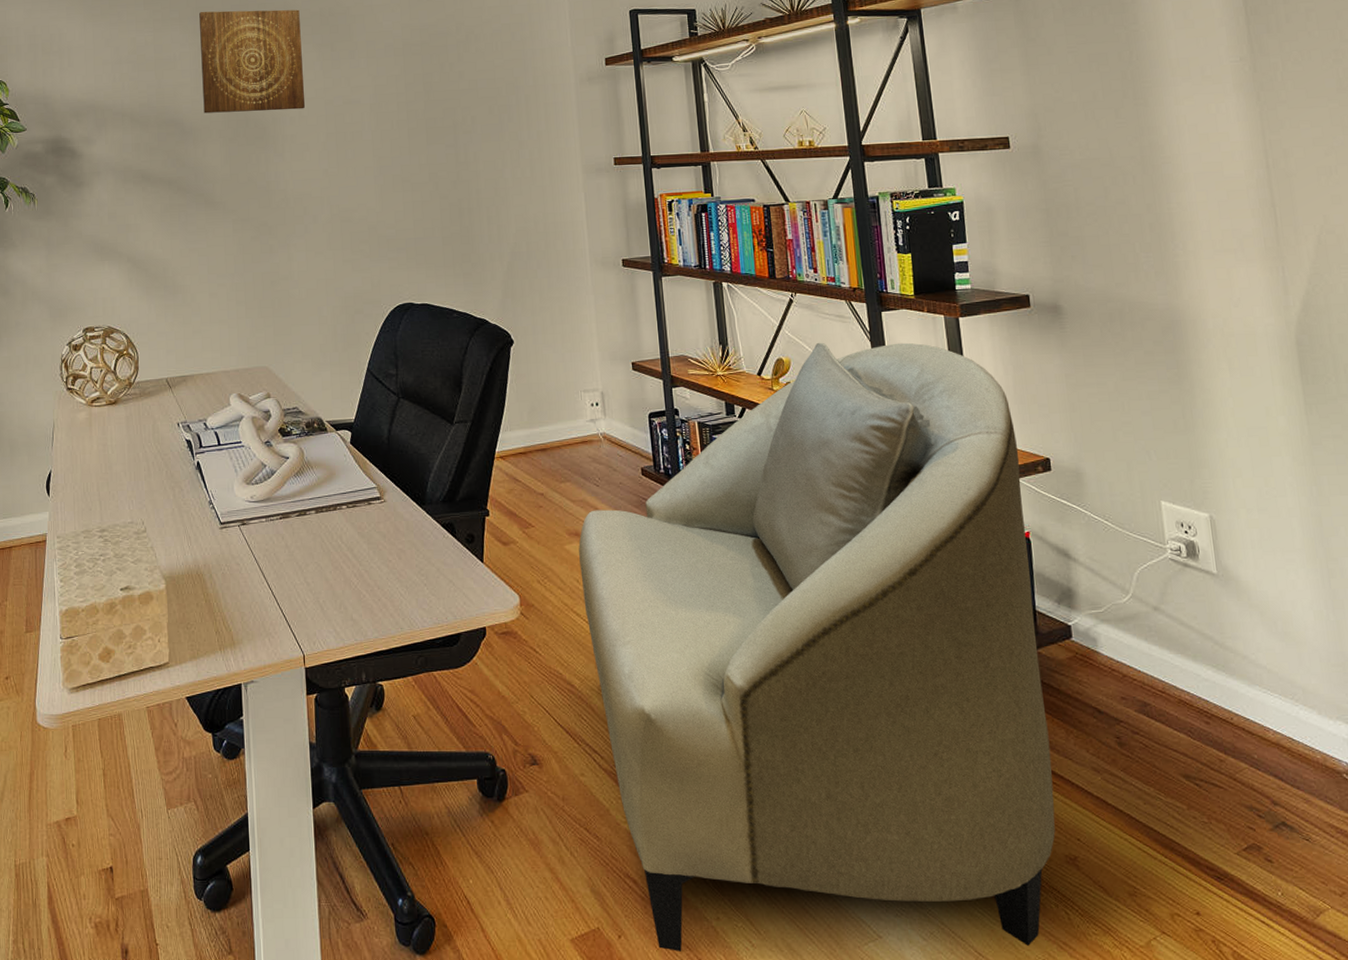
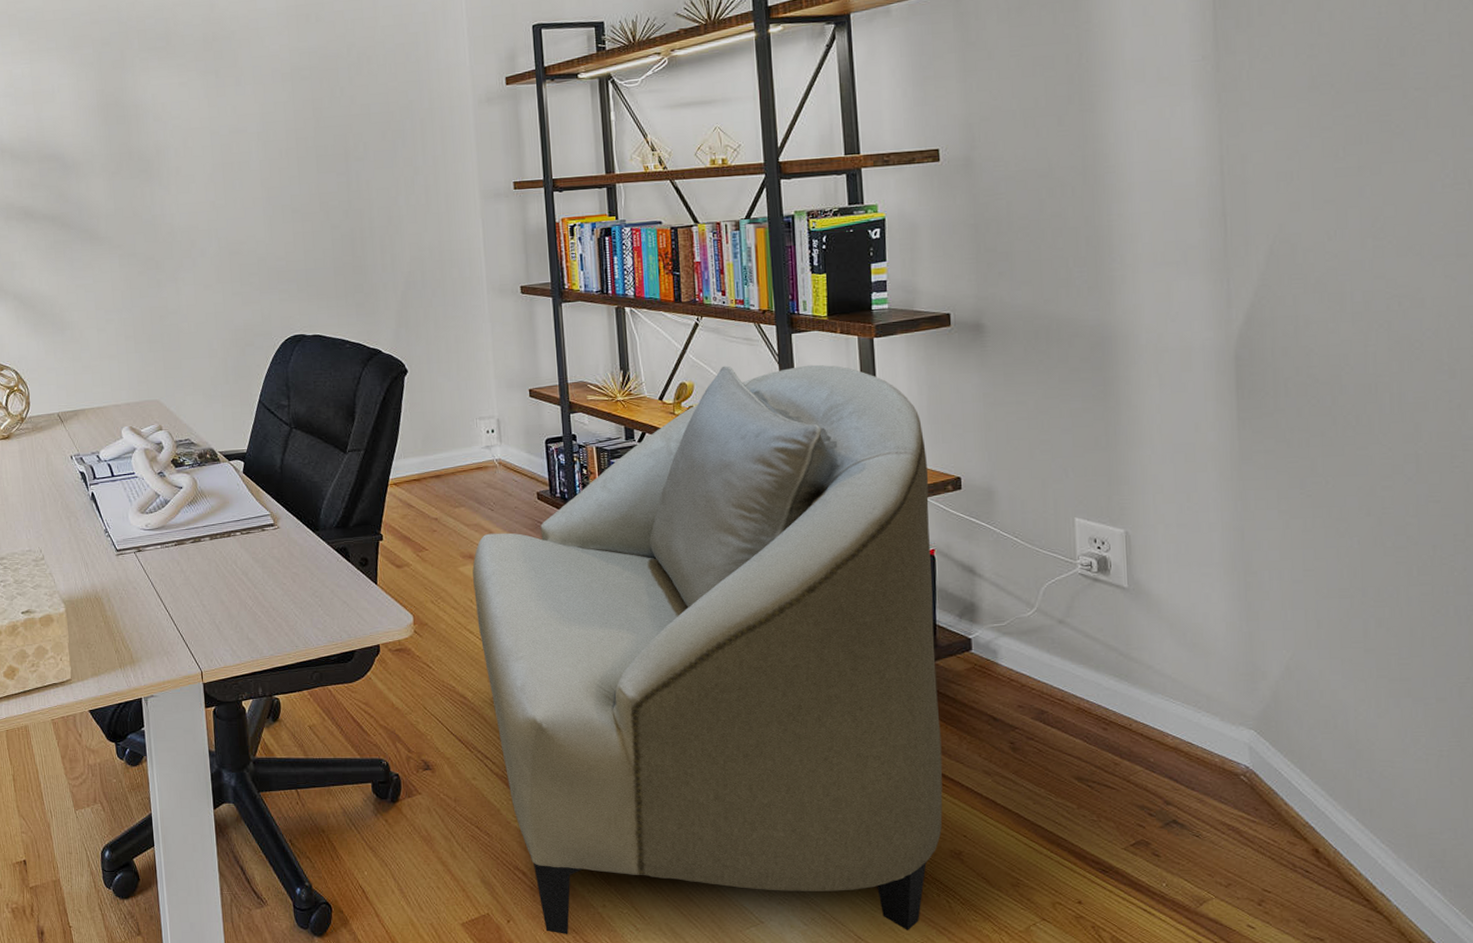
wall art: present [199,9,305,114] -> none [77,35,190,147]

